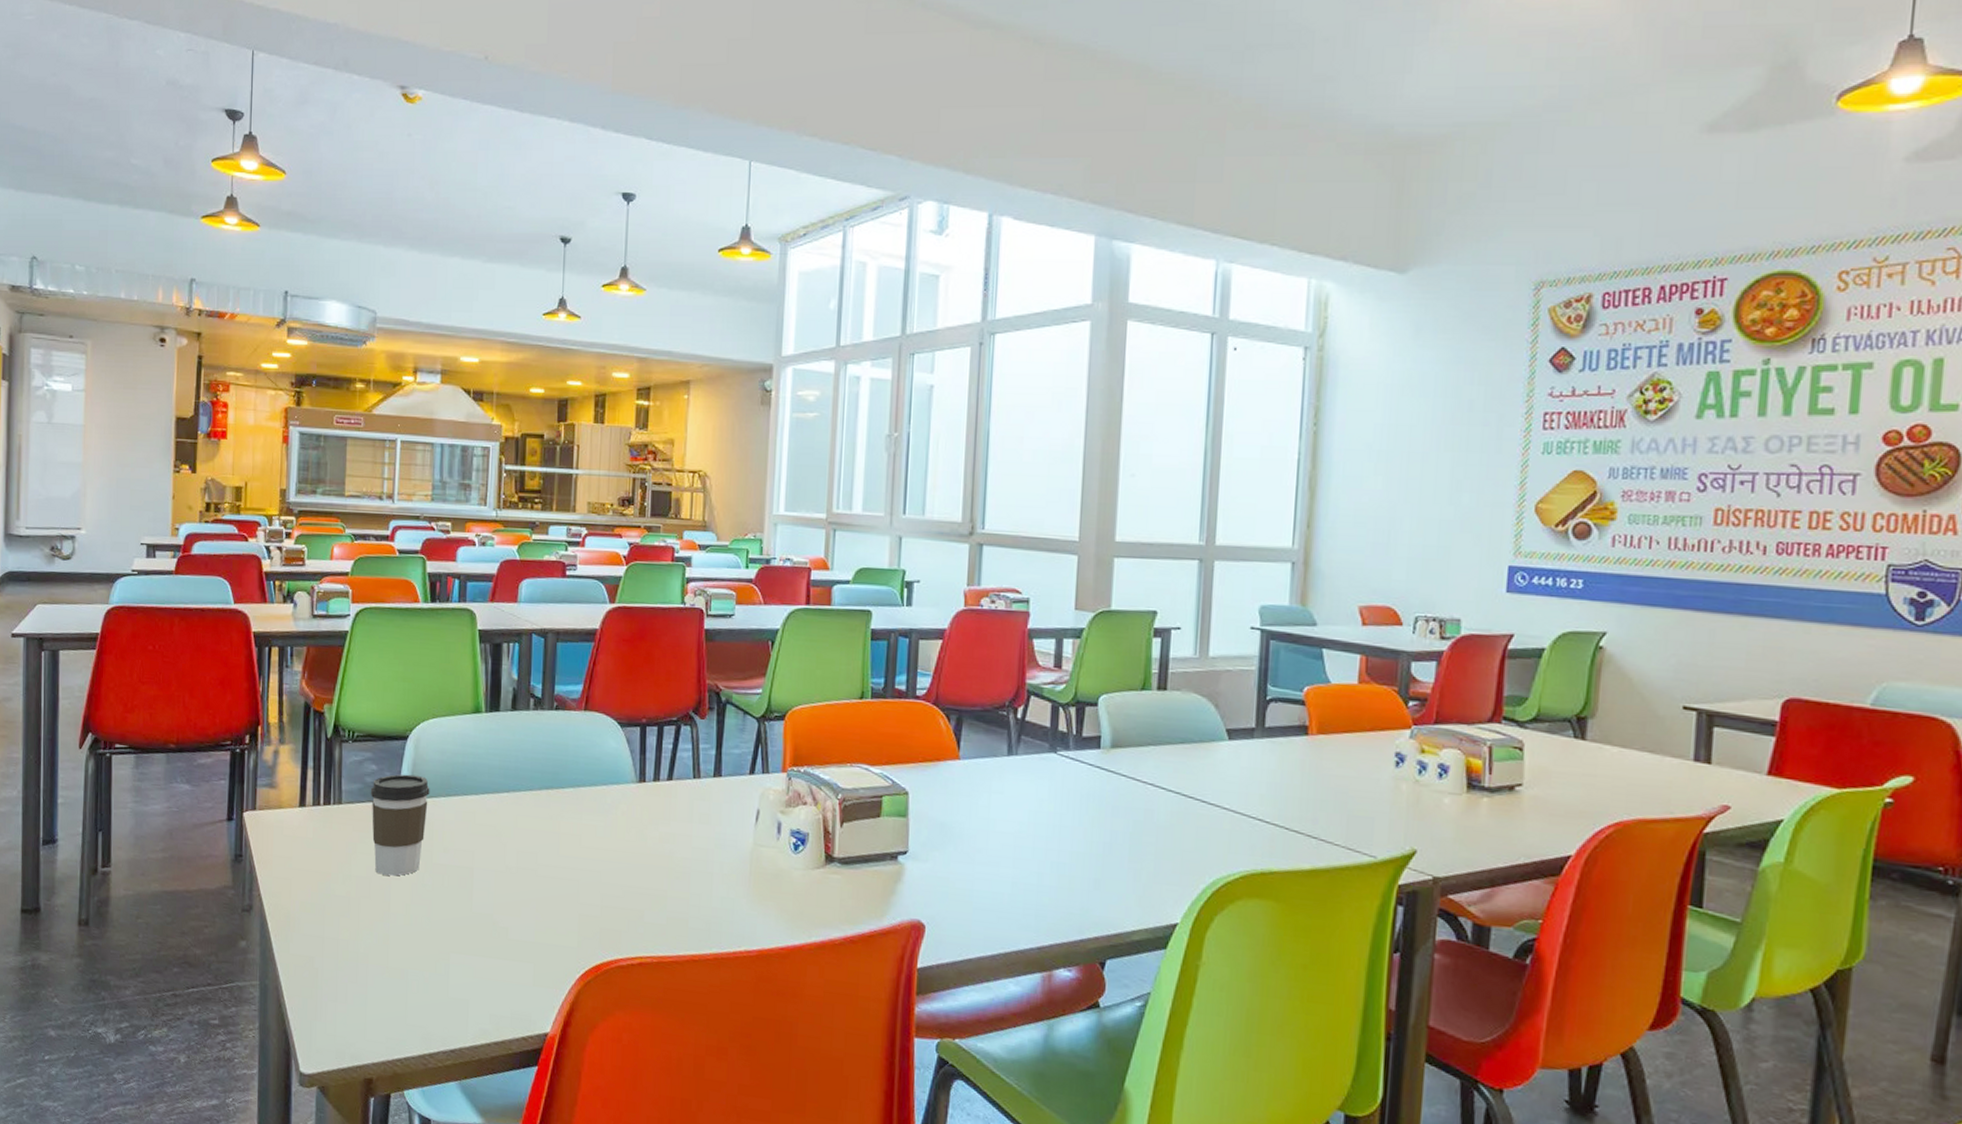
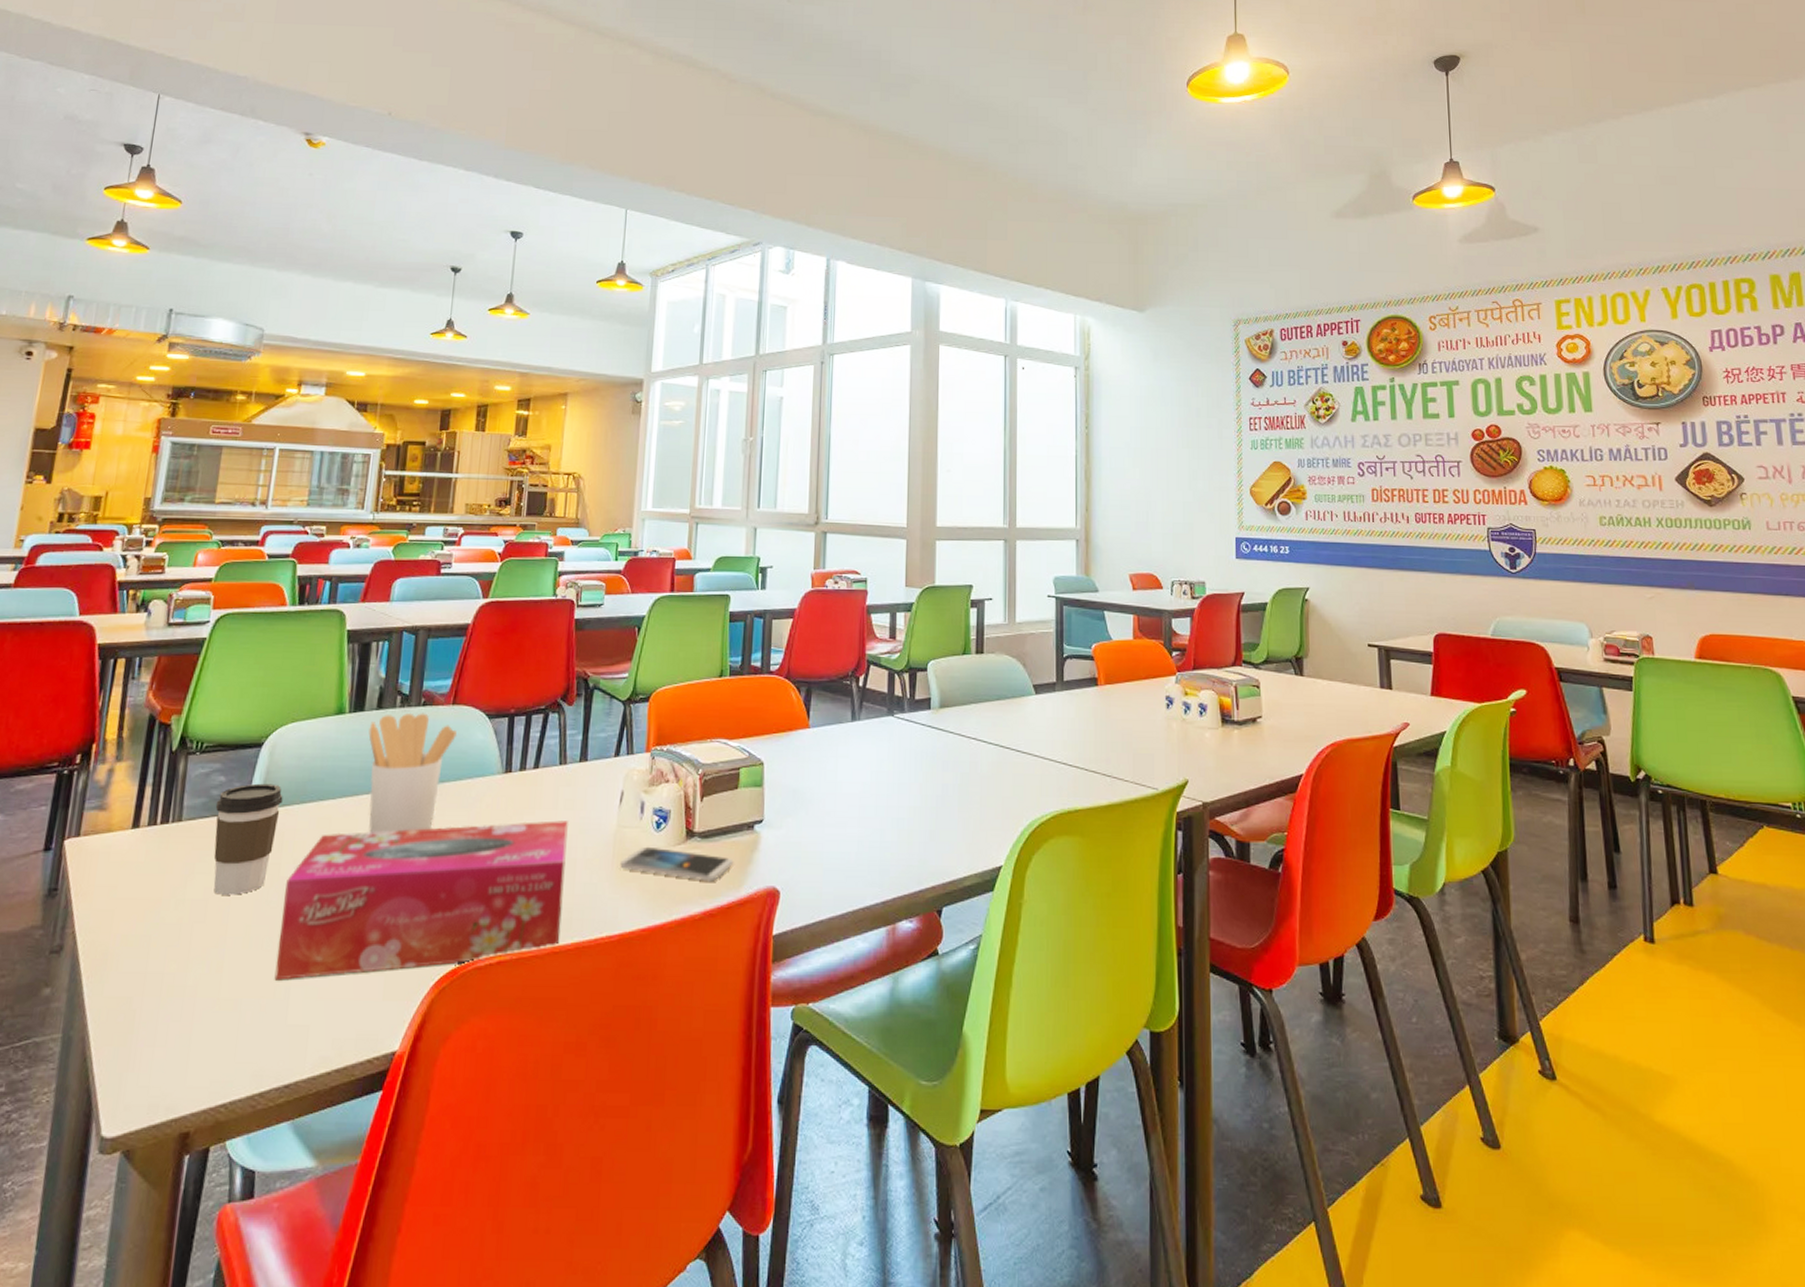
tissue box: none [434,827,704,961] -> present [274,820,568,980]
utensil holder: none [505,716,590,832] -> present [368,713,457,833]
smartphone: none [757,867,876,909] -> present [620,846,734,882]

